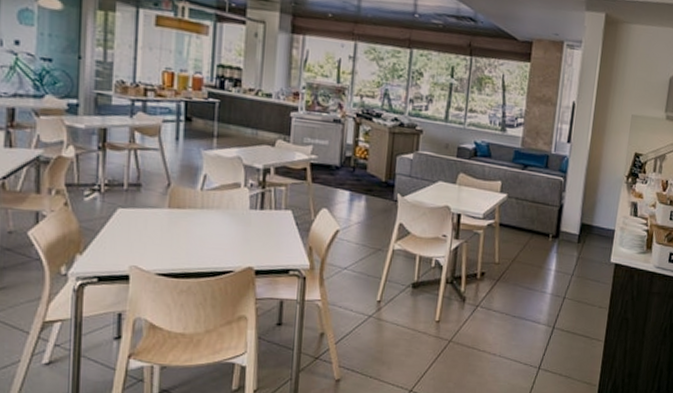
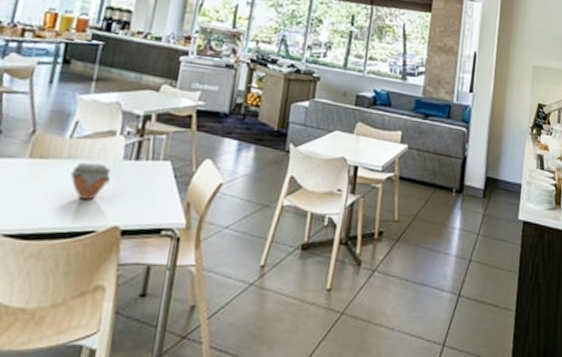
jar: none [205,212,241,244] -> present [70,162,112,200]

